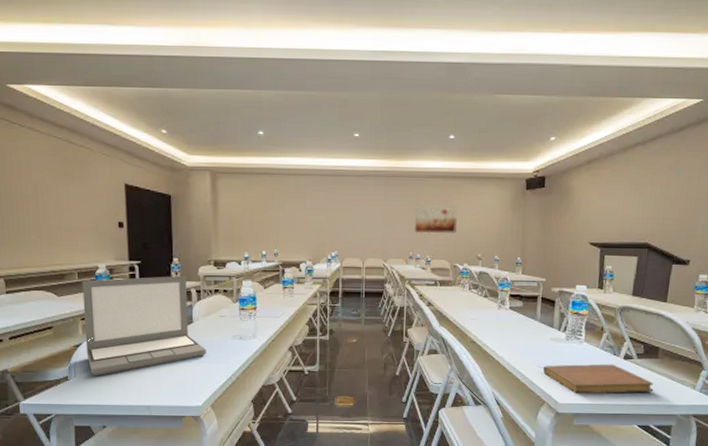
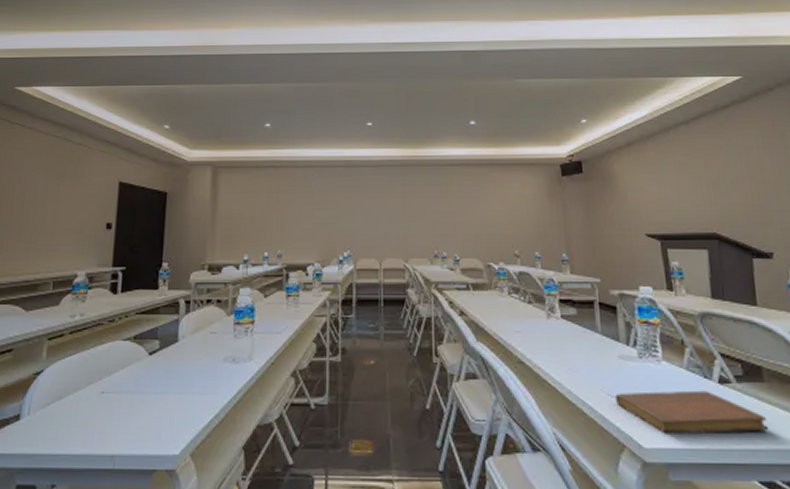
laptop: present [82,276,206,376] -> none [46,284,191,414]
wall art: present [415,205,458,234] -> none [438,195,487,228]

